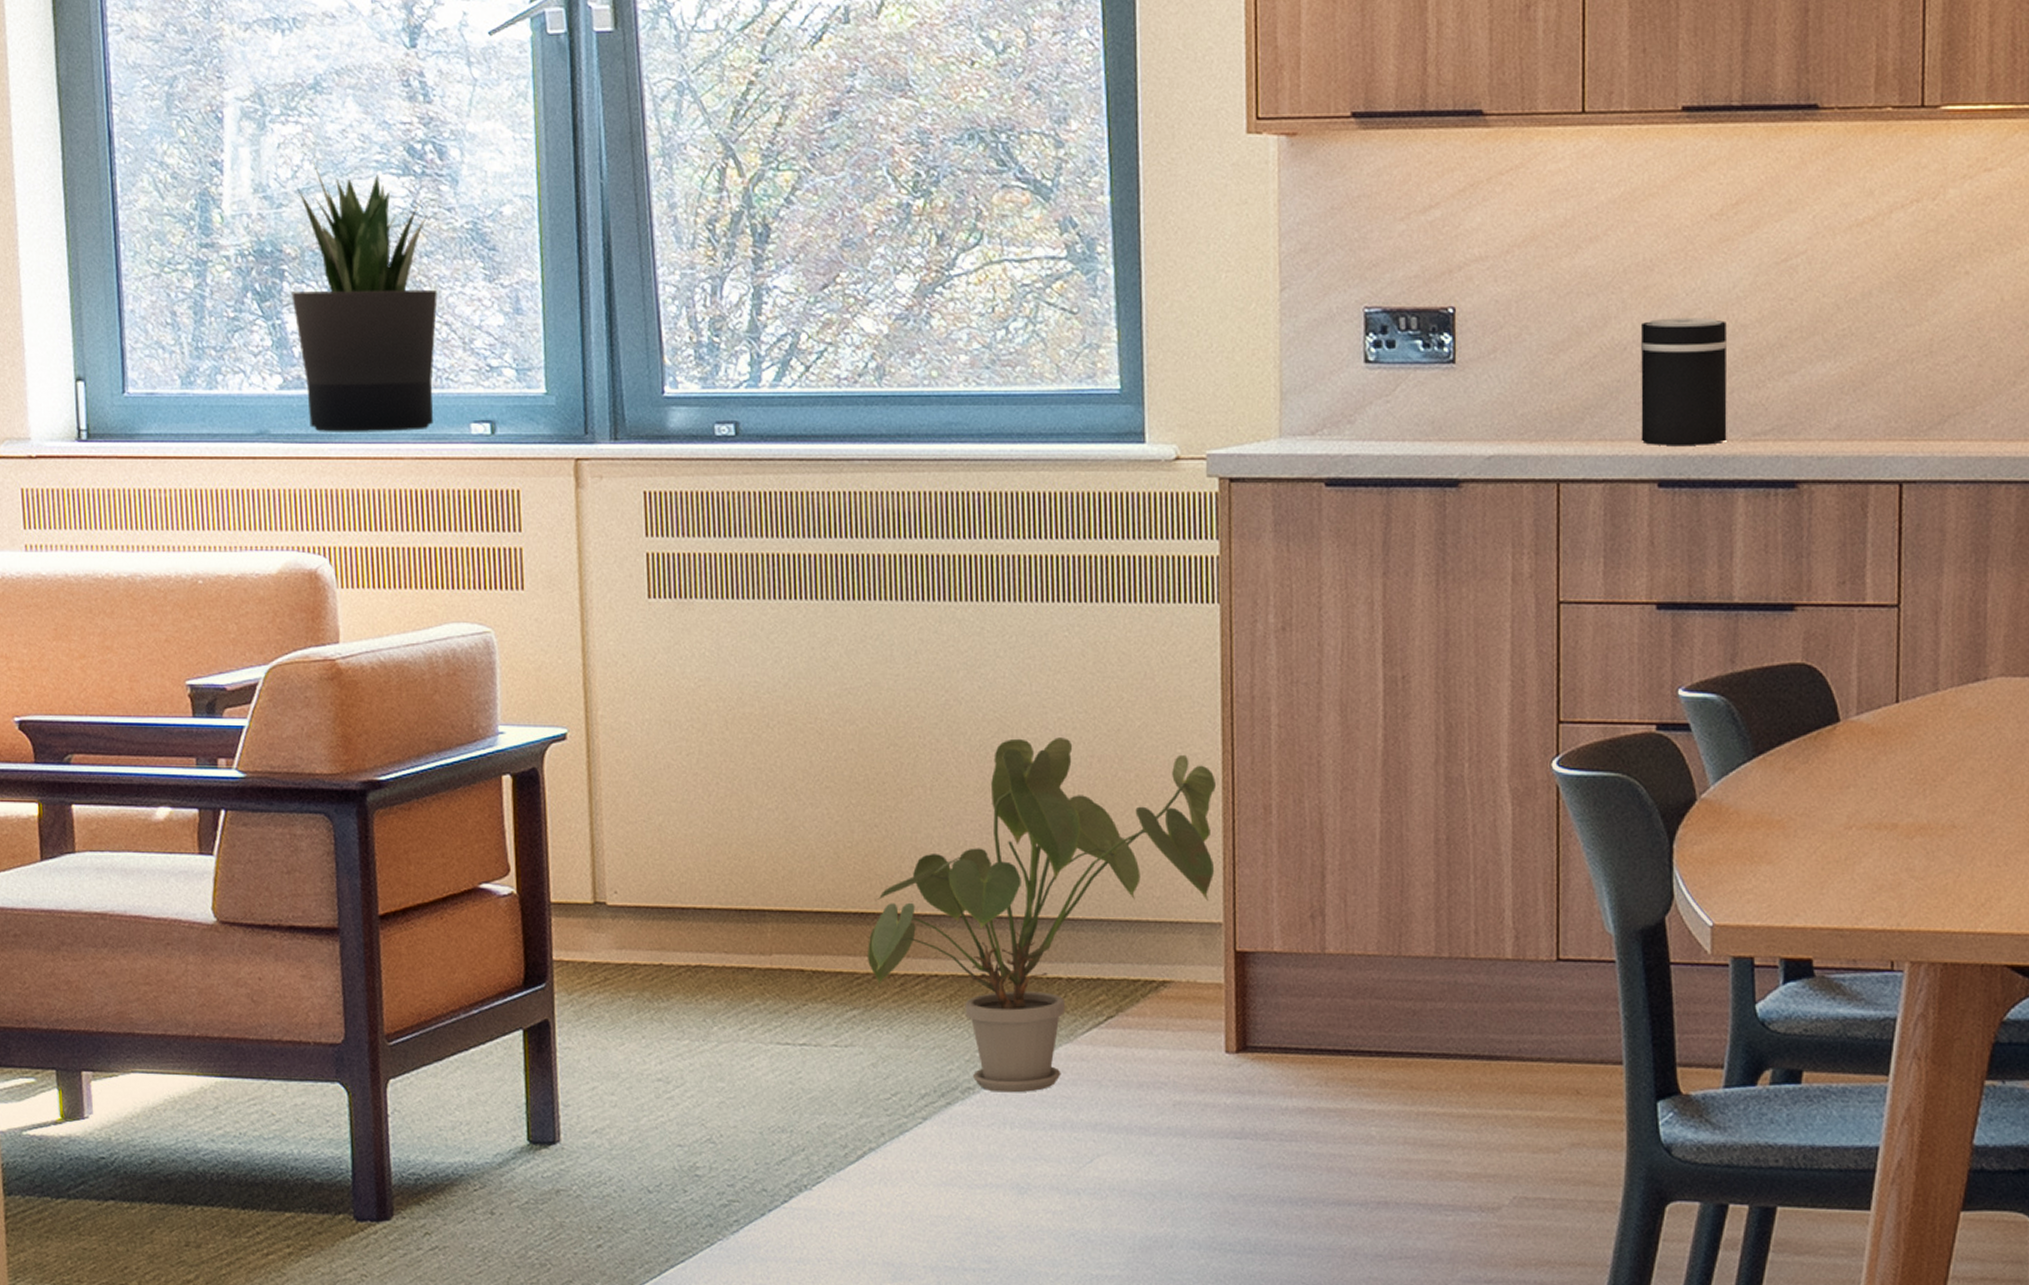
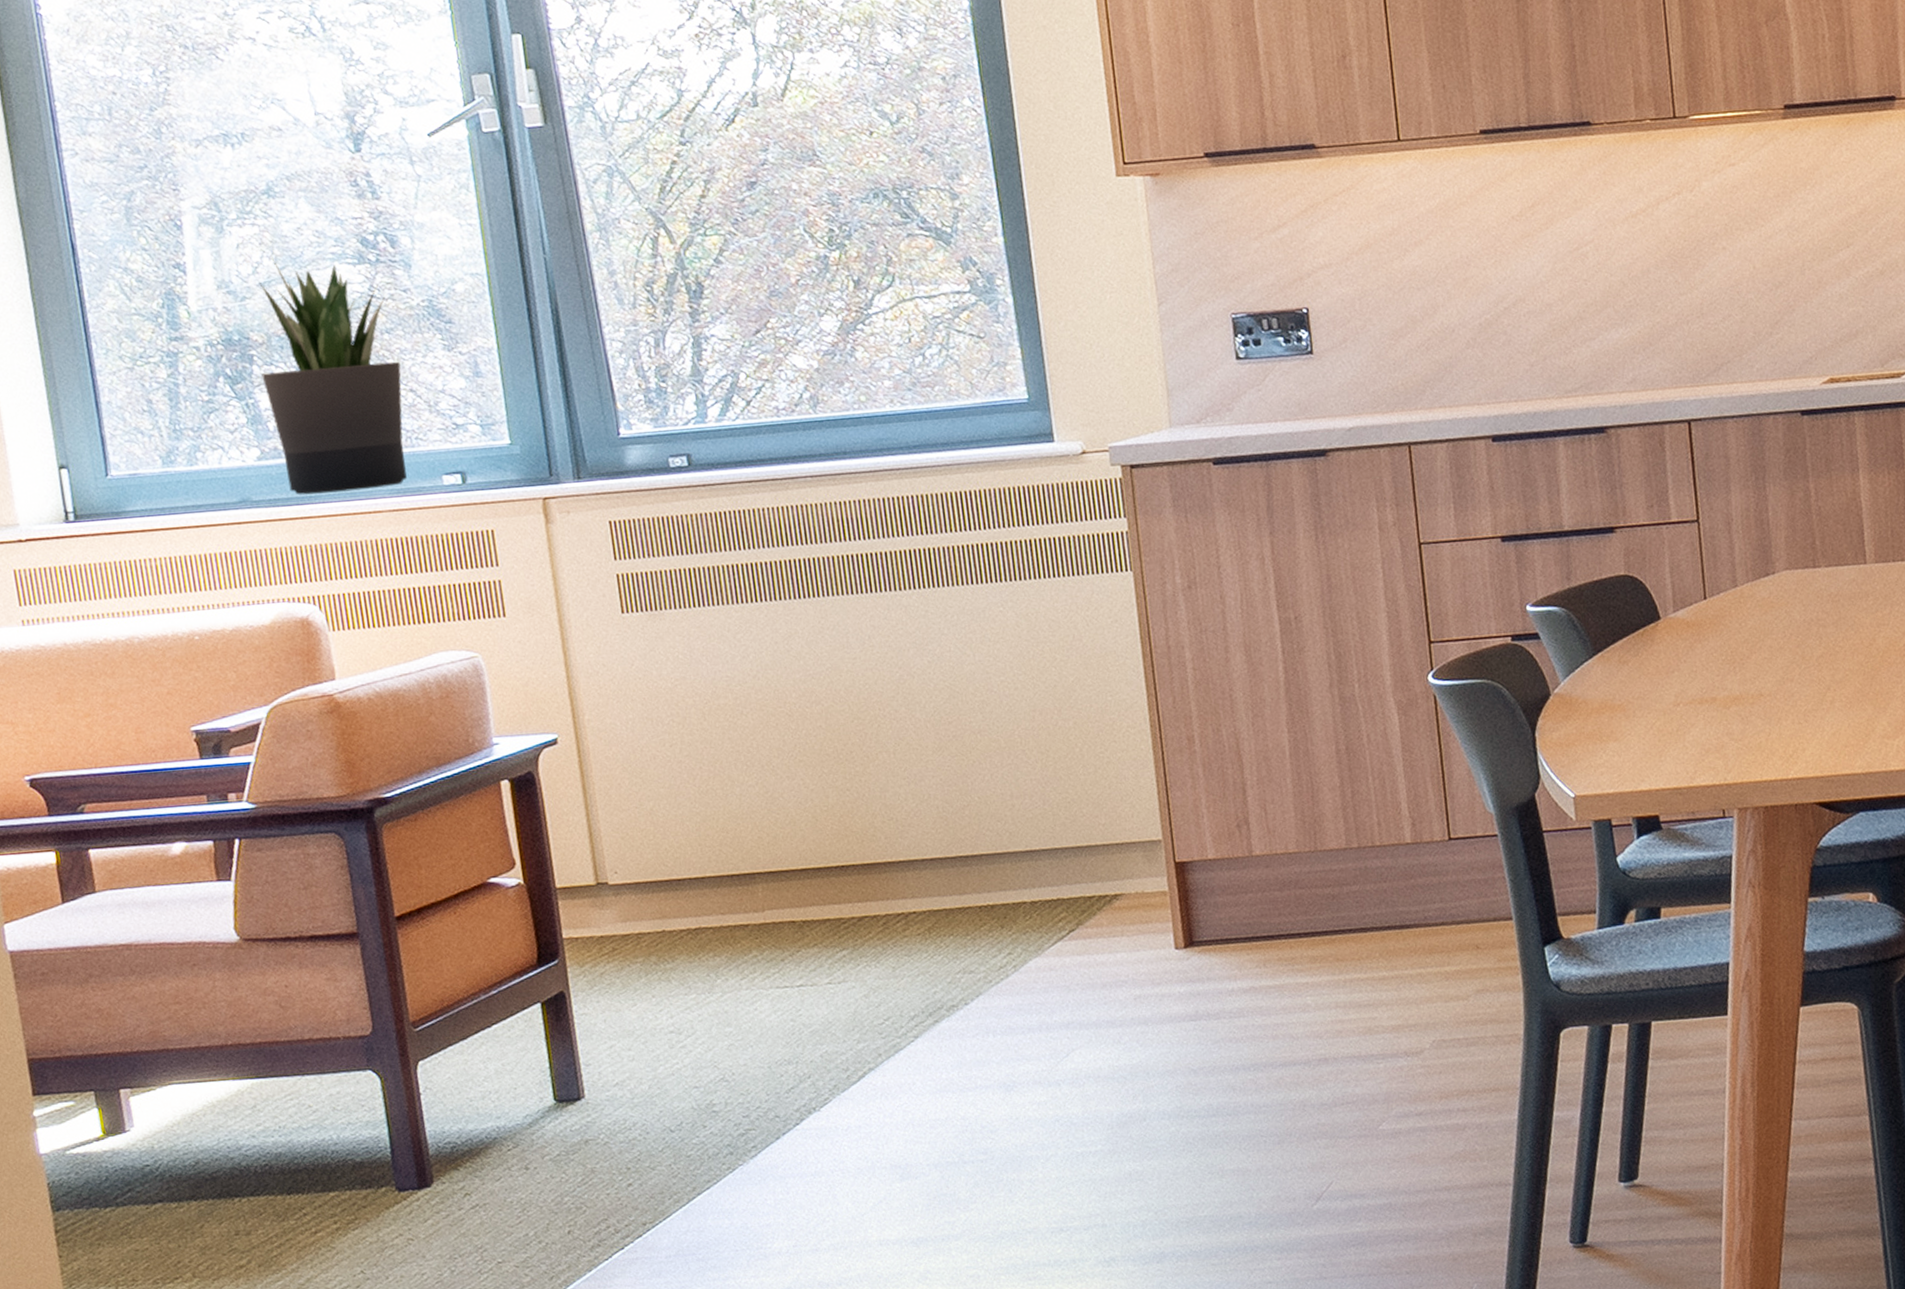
house plant: present [867,737,1216,1093] -> none [850,697,1150,1007]
cylinder: present [1641,317,1728,445] -> none [1465,300,1545,408]

